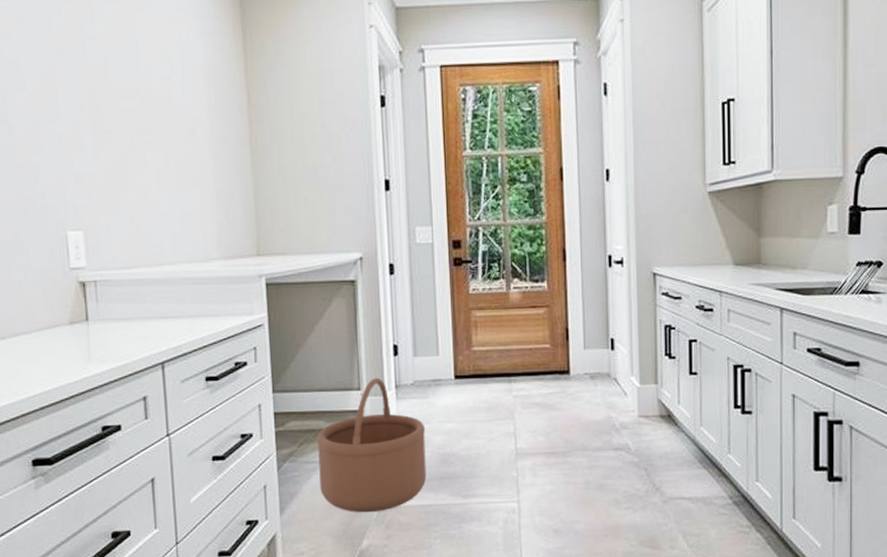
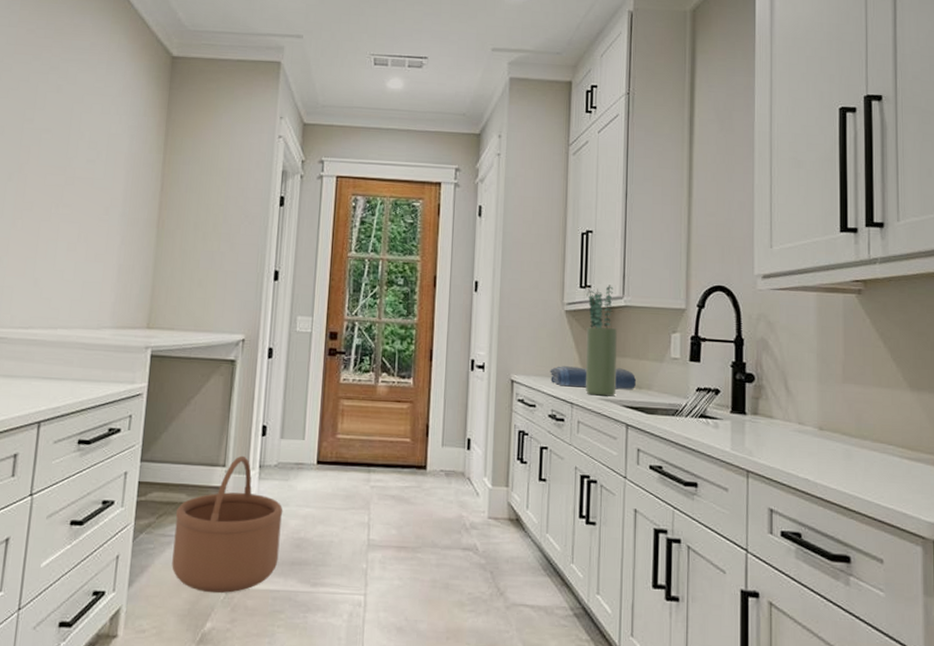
towel: none [694,249,791,274] -> present [550,366,637,390]
vase: none [731,158,767,281] -> present [585,285,617,397]

